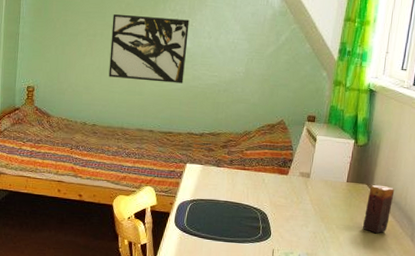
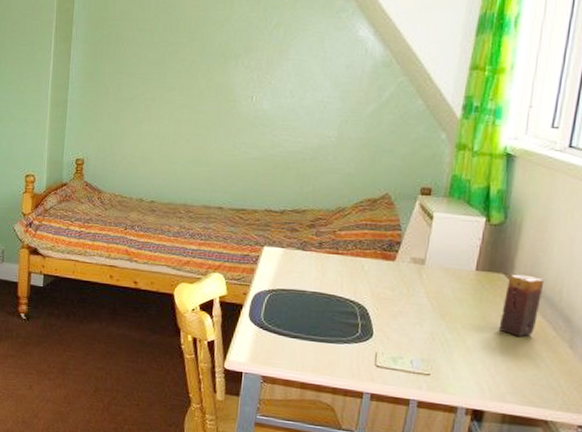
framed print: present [108,13,190,84] -> none [169,73,267,152]

